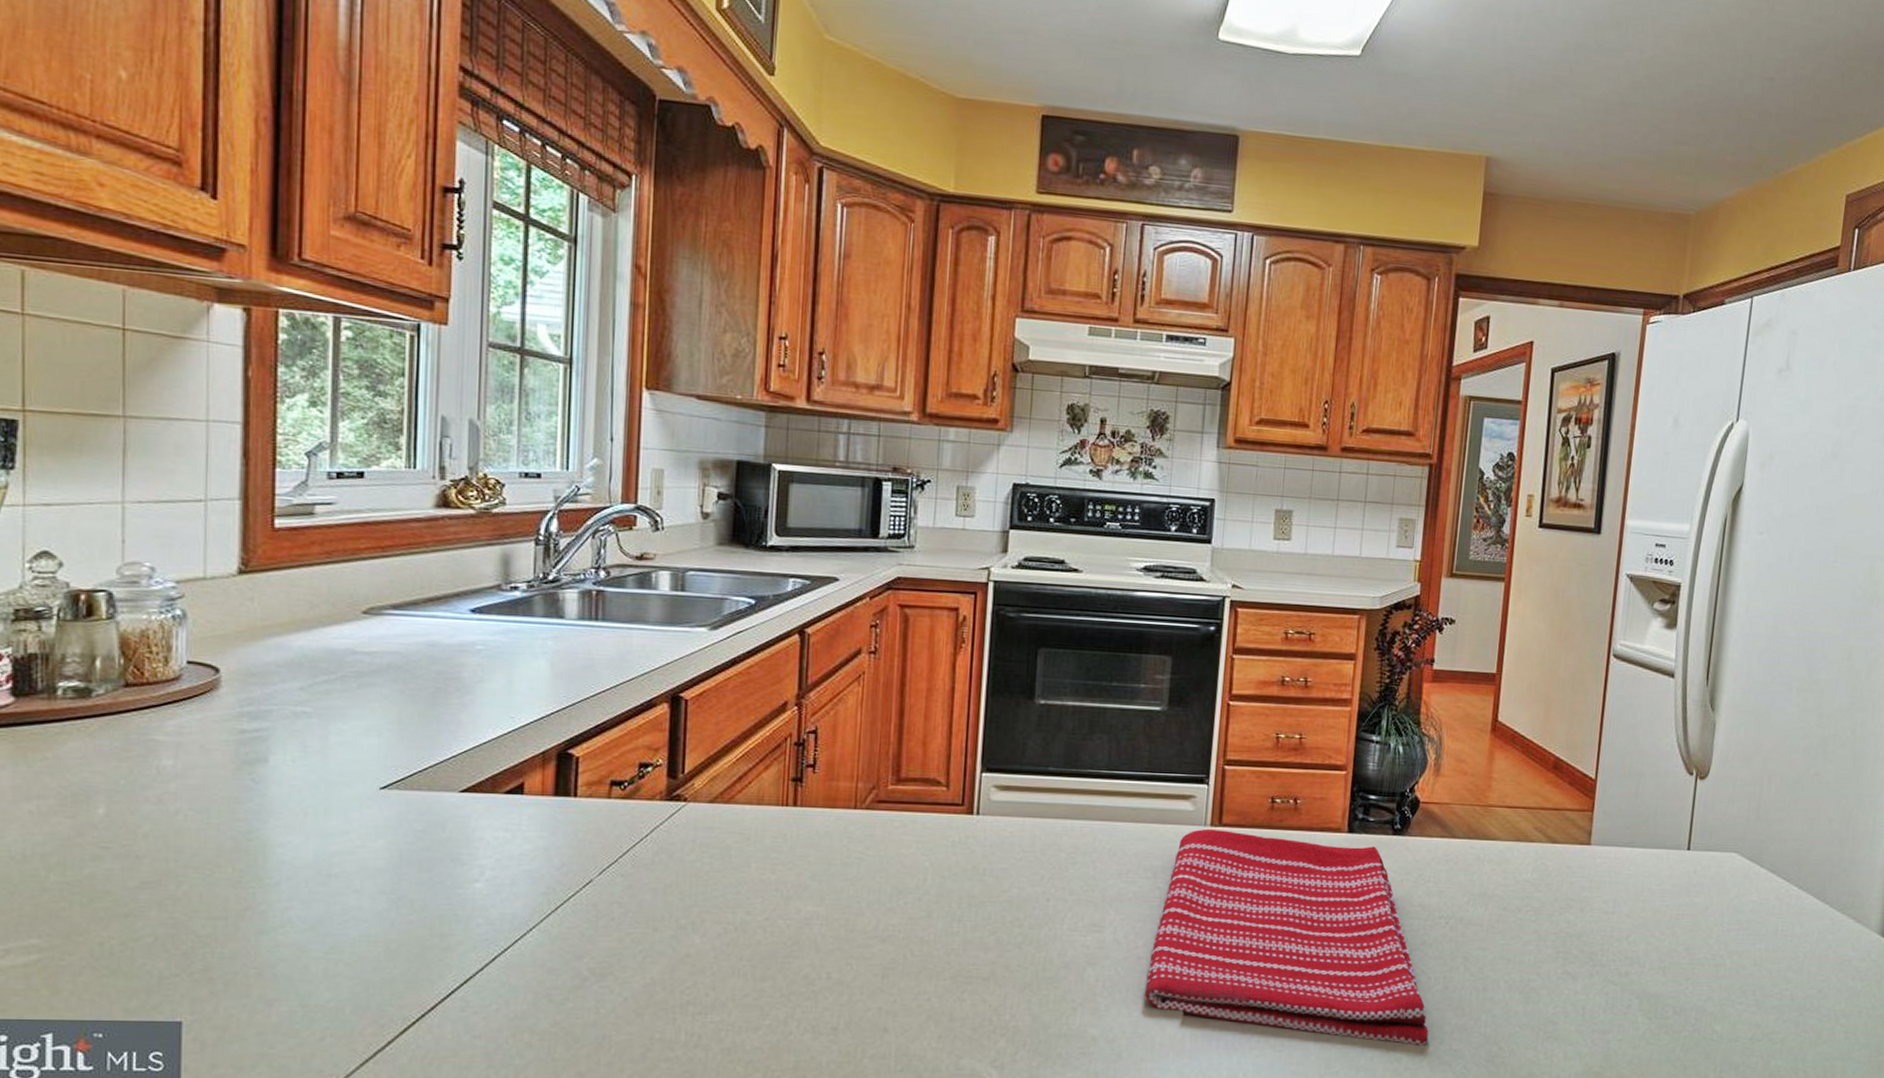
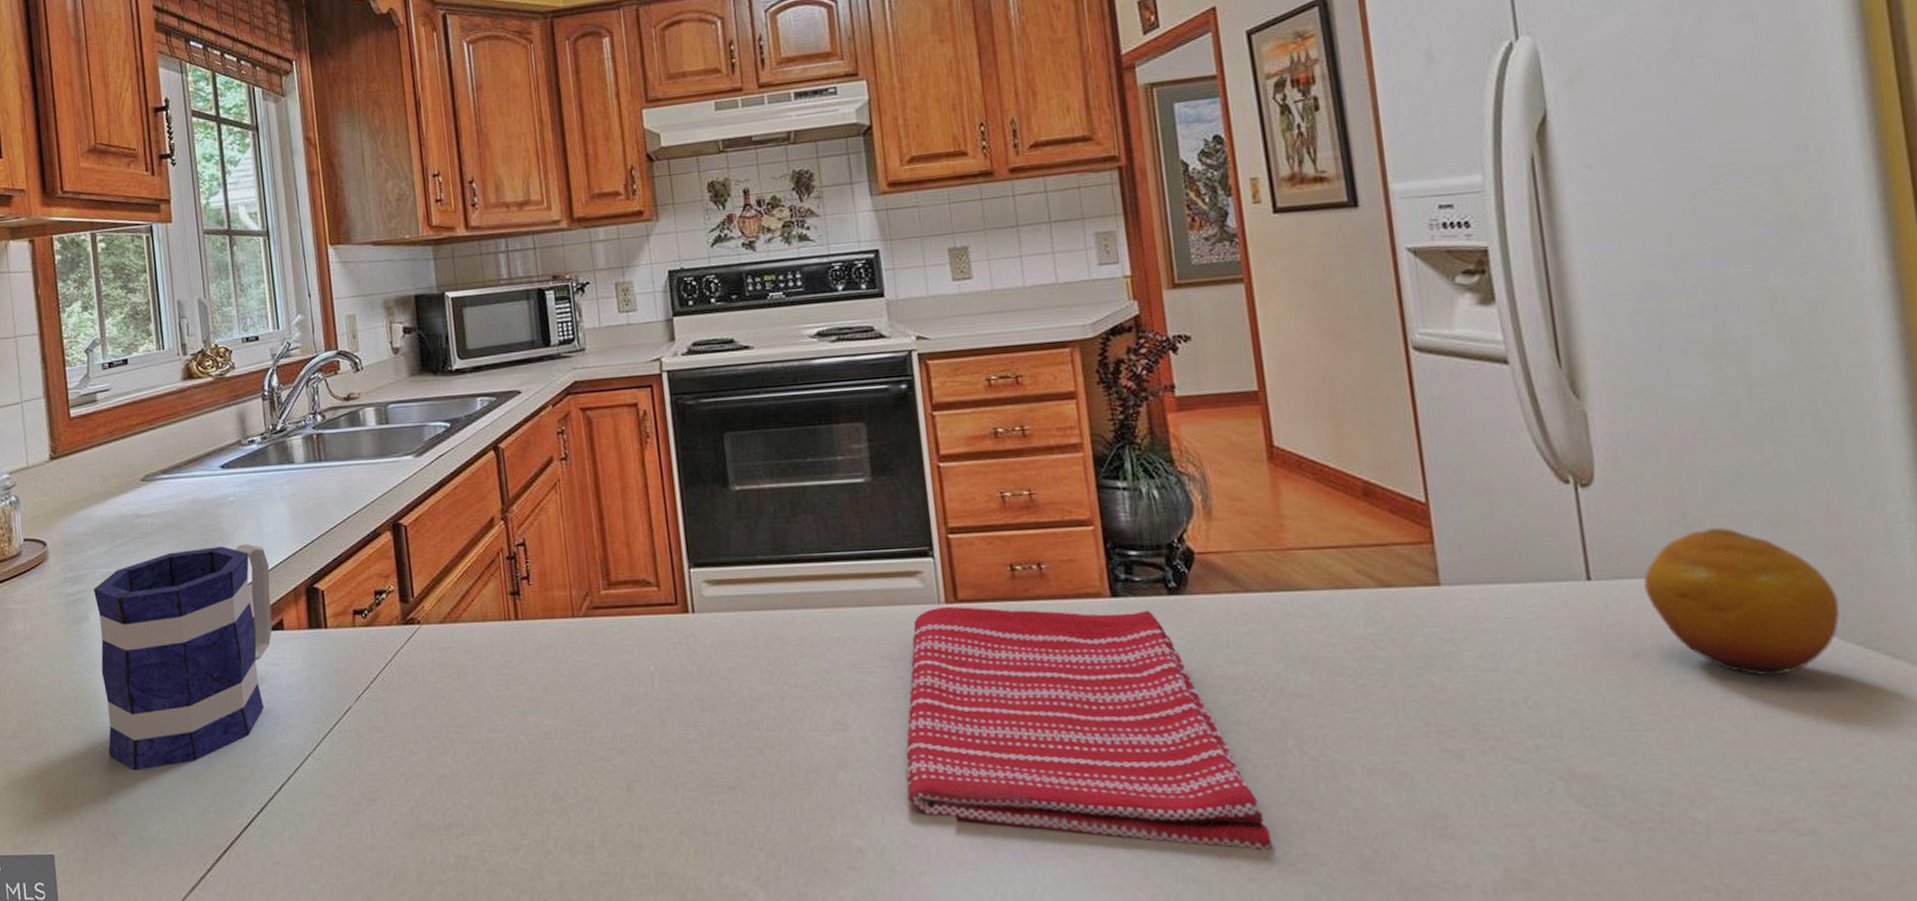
mug: none [275,697,515,933] -> present [94,543,273,771]
fruit: none [1722,819,1835,930] -> present [1643,528,1840,677]

